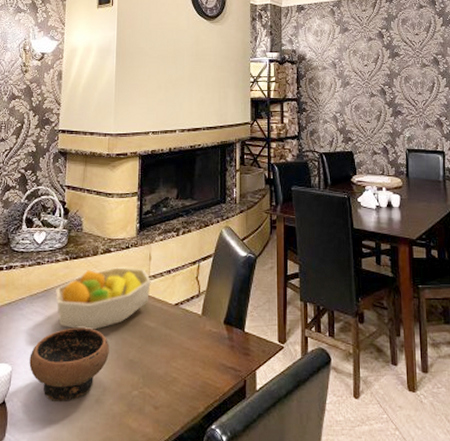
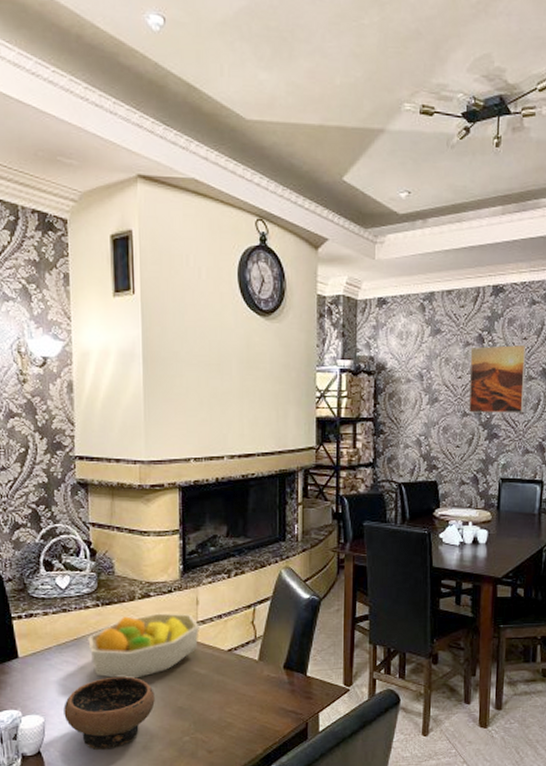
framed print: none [373,39,421,94] -> present [468,344,527,414]

